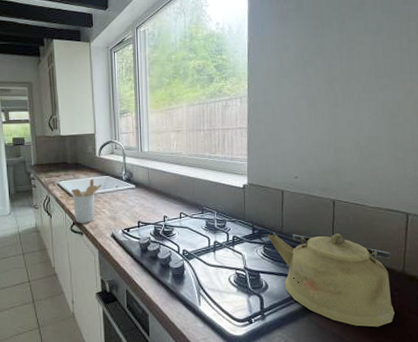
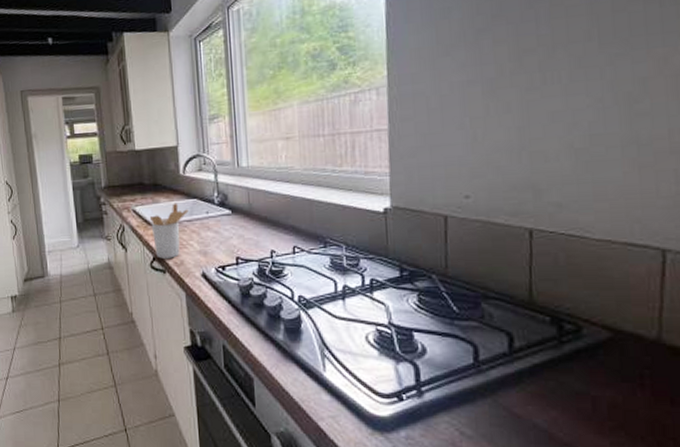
kettle: present [268,233,395,327] -> none [424,278,644,422]

